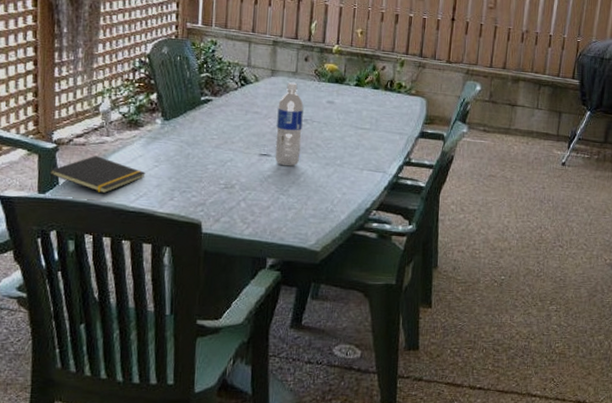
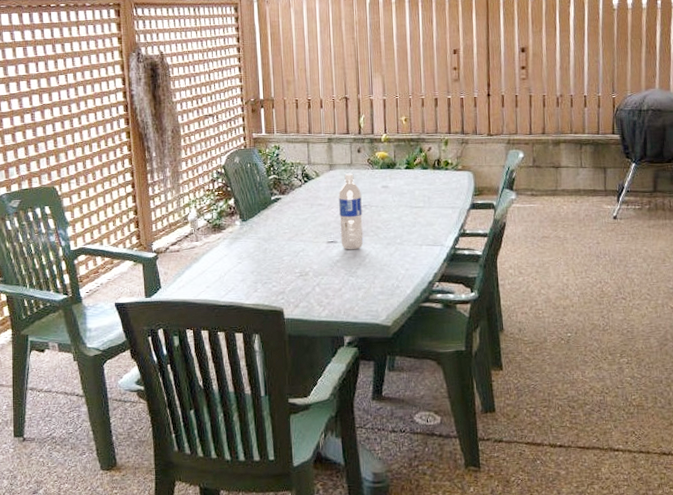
notepad: present [49,155,146,194] -> none [153,259,231,292]

